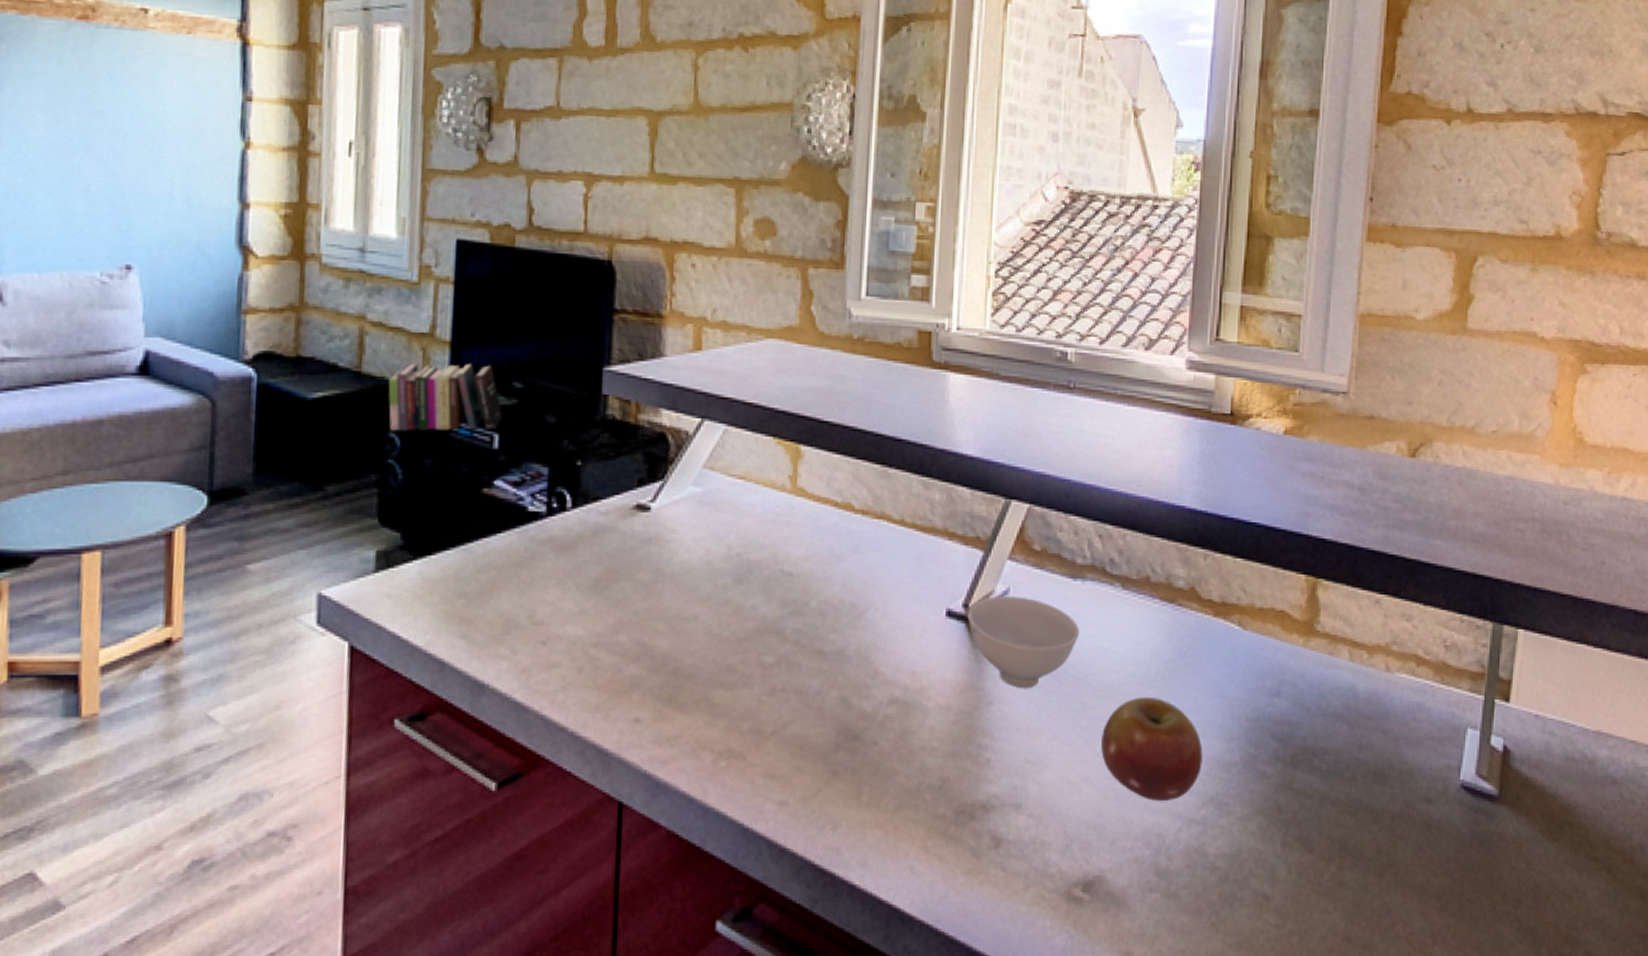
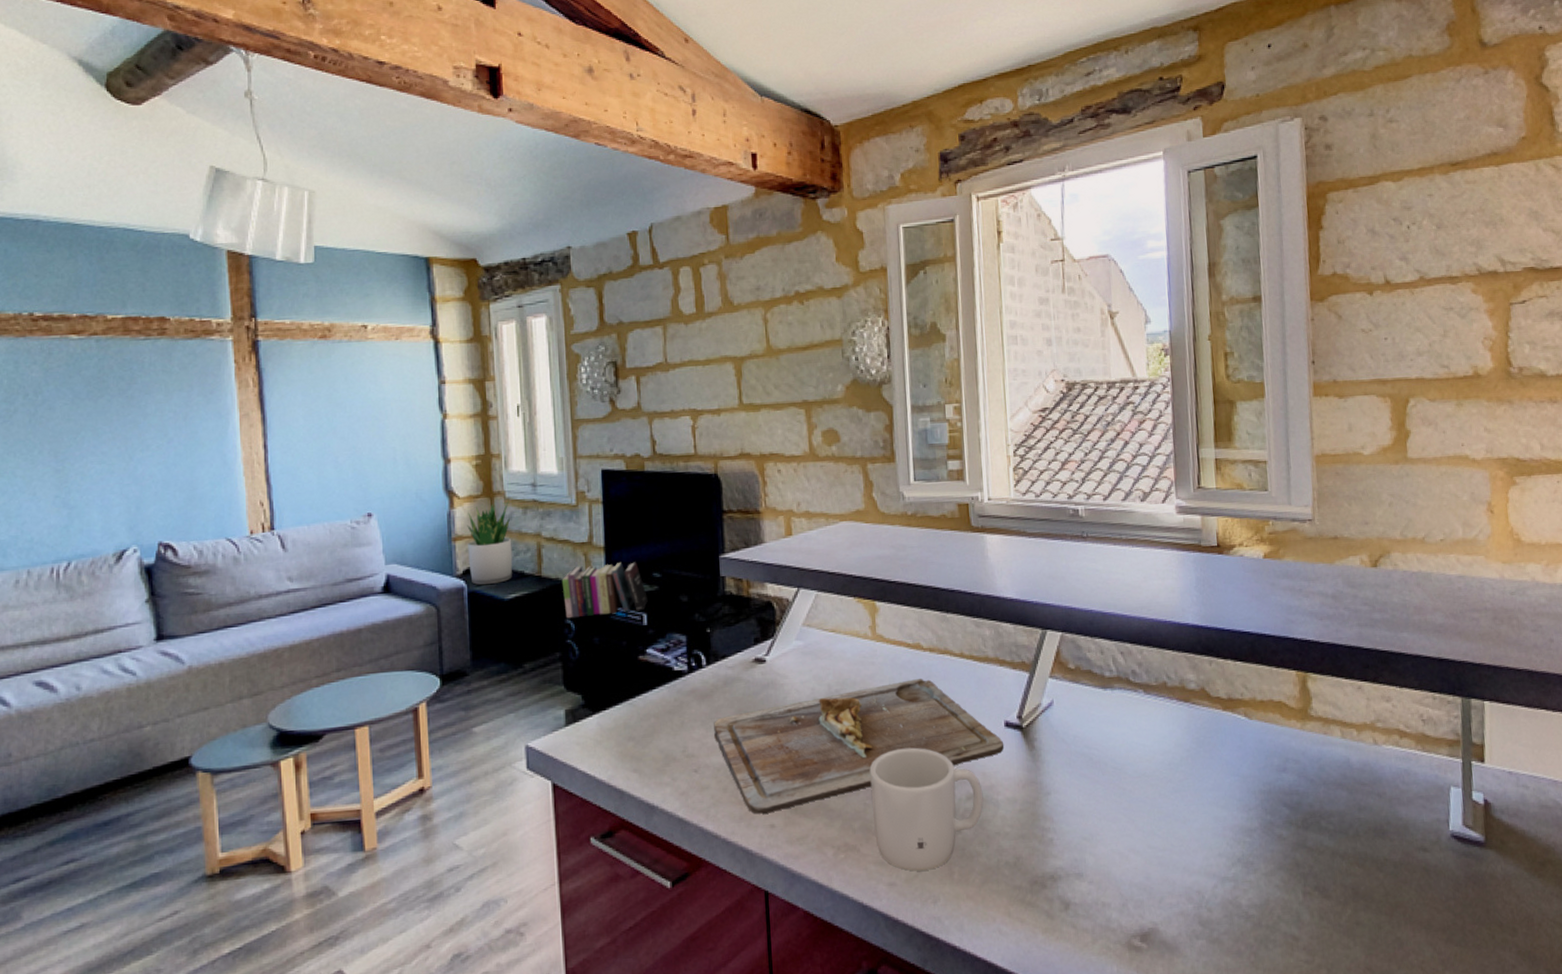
planter: none [262,266,326,377] -> present [467,500,513,585]
cutting board: none [573,548,943,704] -> present [714,679,1004,814]
mug: none [768,633,910,789] -> present [869,747,984,872]
bowl: present [967,596,1080,688] -> none [1021,706,1114,780]
fruit: present [1101,696,1203,801] -> none [1141,779,1228,864]

